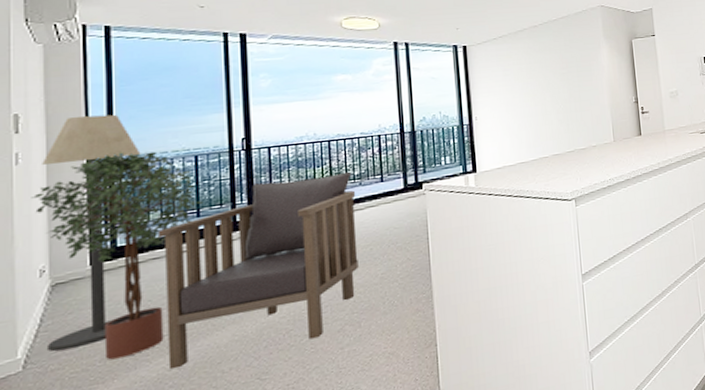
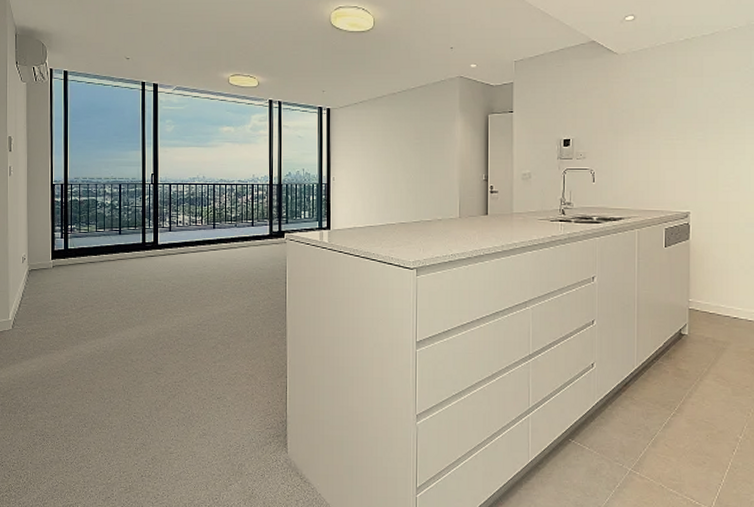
potted tree: present [31,151,203,360] -> none [18,174,123,334]
floor lamp: present [42,114,141,352] -> none [25,143,85,320]
armchair: present [158,171,359,370] -> none [93,213,232,351]

